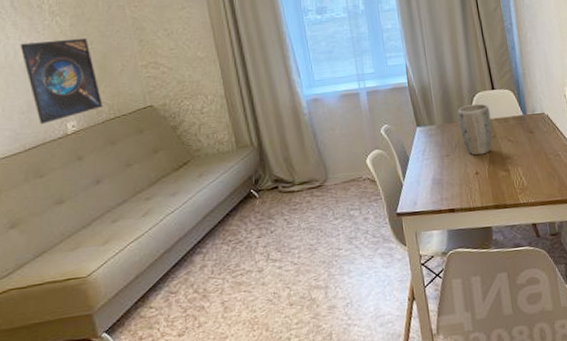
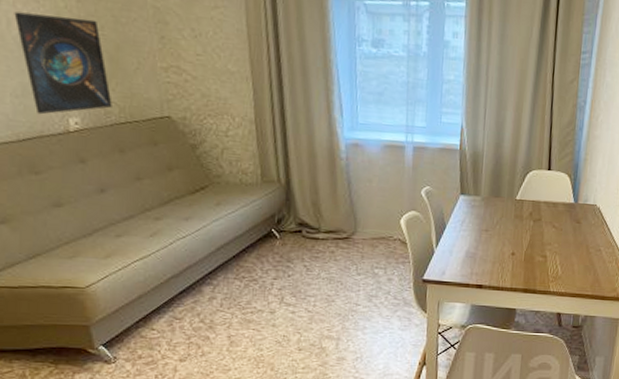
plant pot: present [458,103,493,156] -> none [505,181,541,236]

